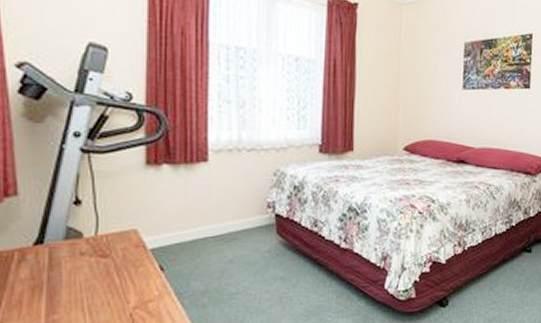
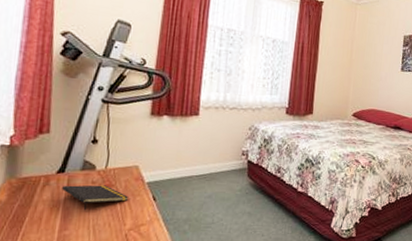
notepad: none [43,256,128,289] -> present [62,185,128,211]

